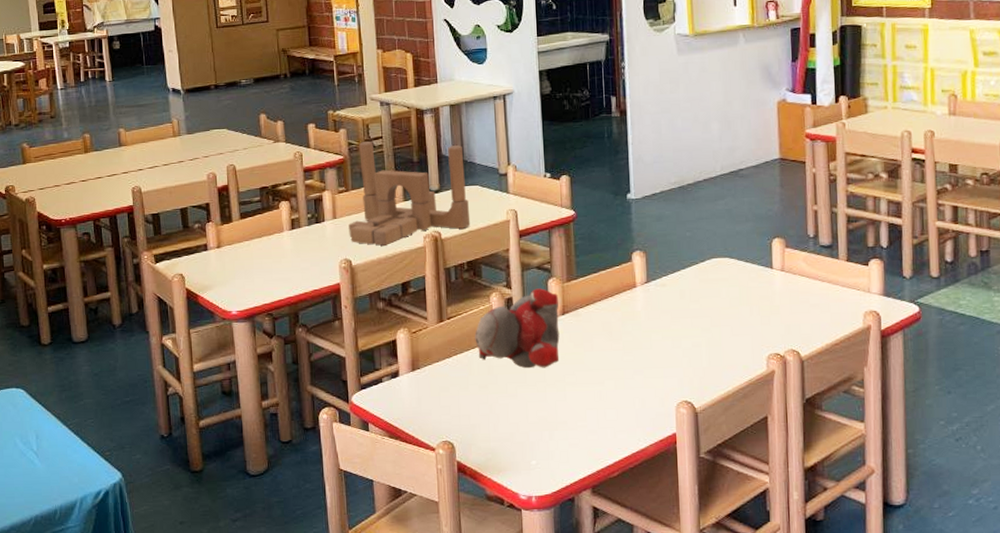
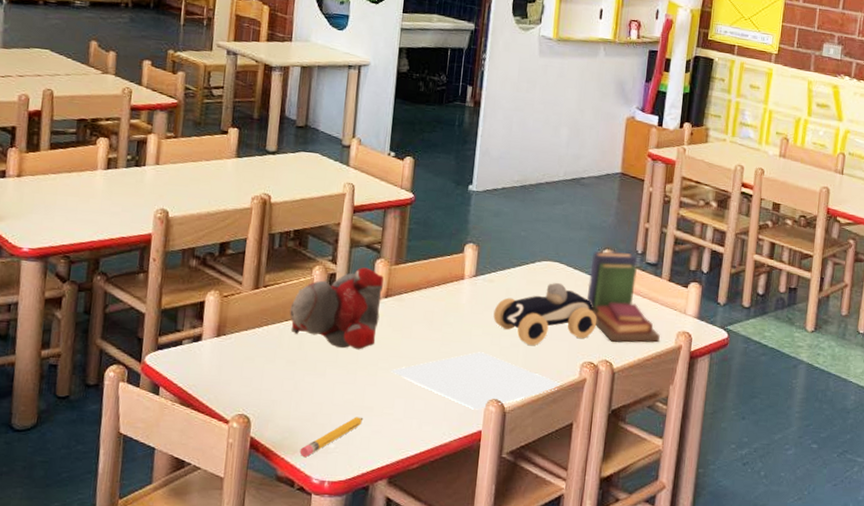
toy blocks: present [348,142,471,246] -> none [170,89,308,201]
pencil: none [504,432,559,476] -> present [299,417,364,458]
paper sheet: none [578,356,749,414] -> present [390,352,561,410]
toy car: none [670,277,778,345] -> present [493,282,597,346]
book: none [762,237,846,330] -> present [586,251,660,343]

